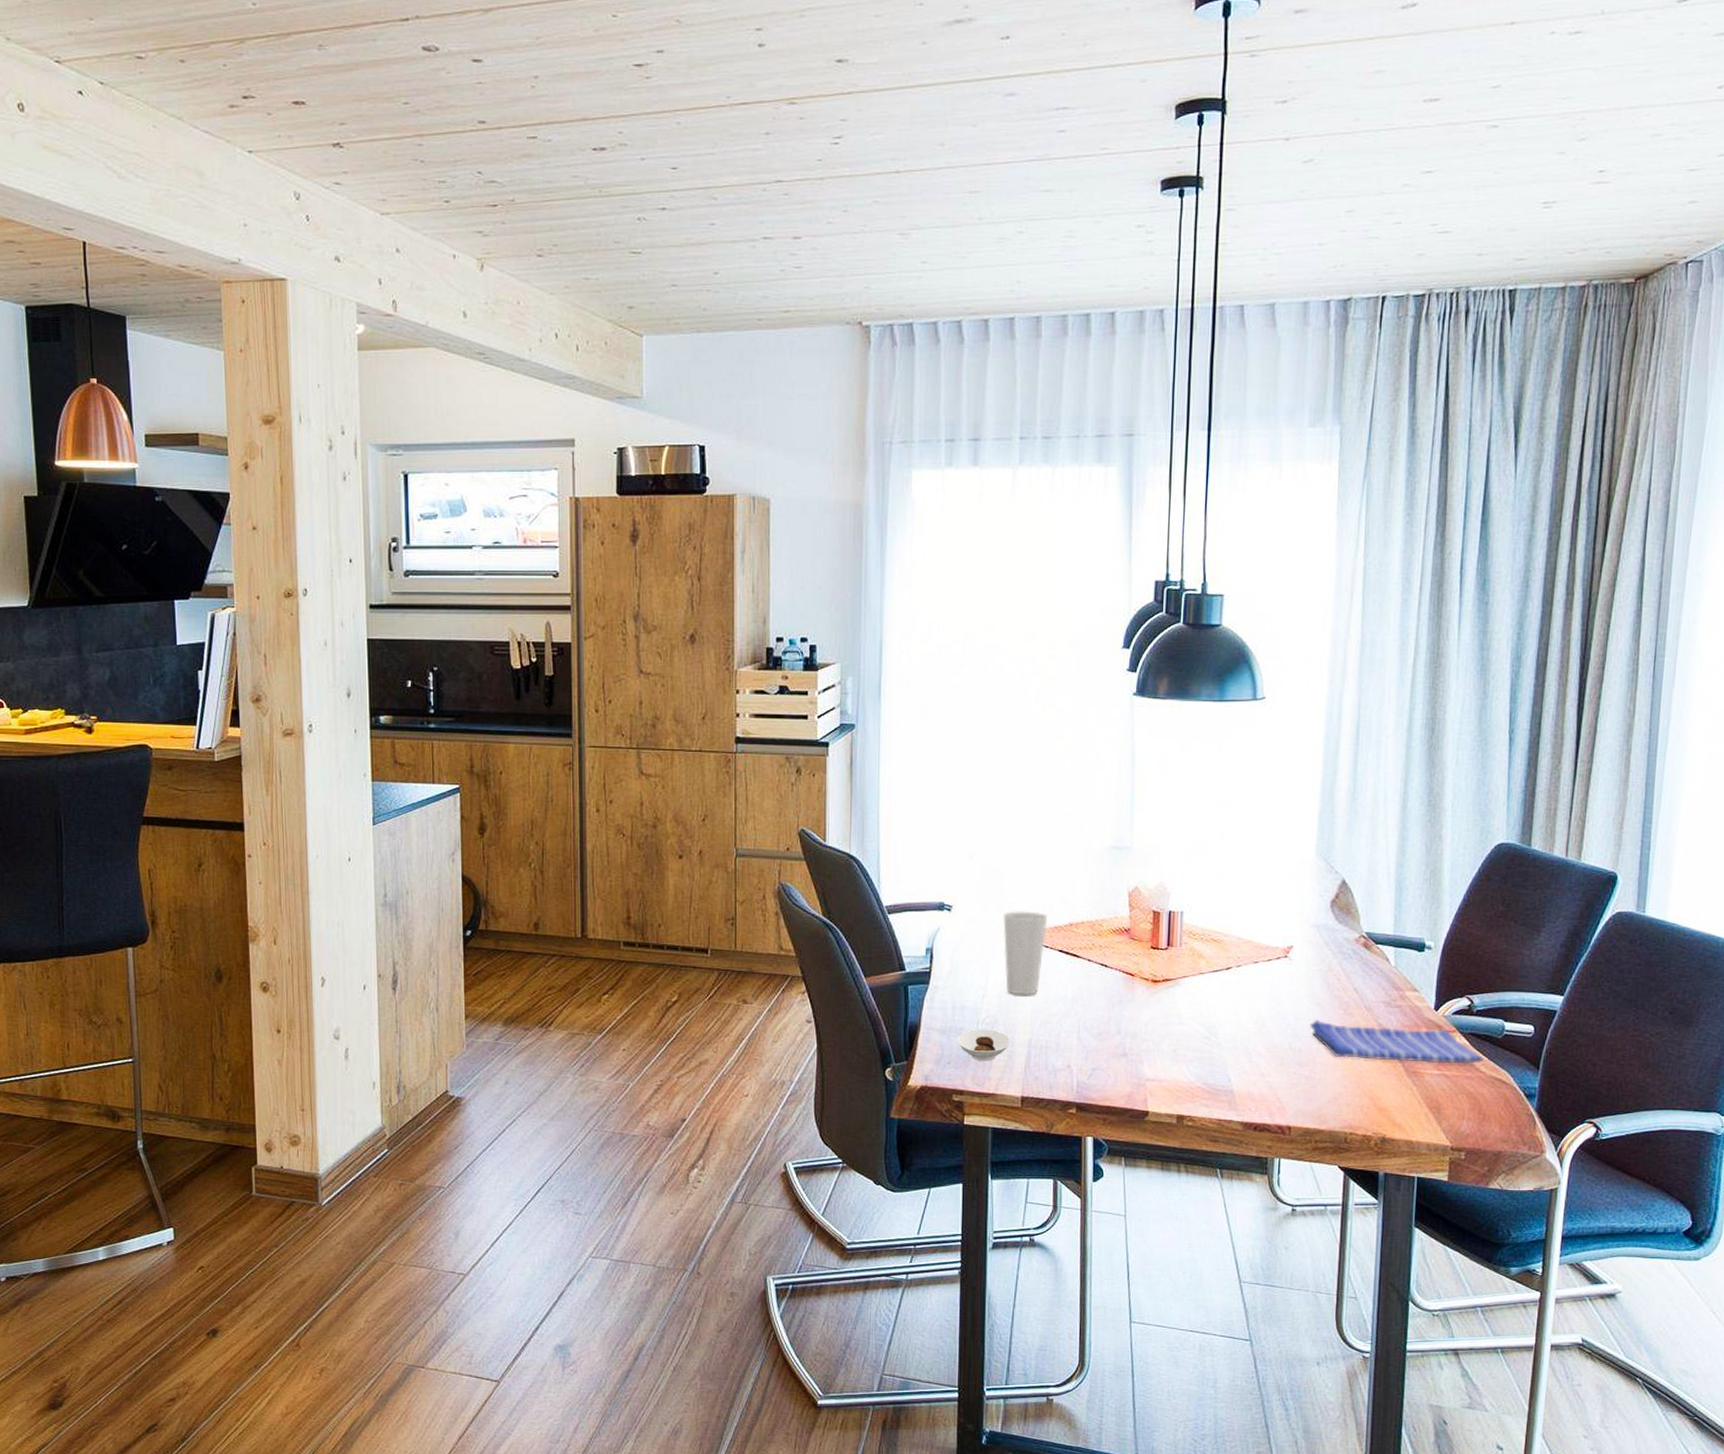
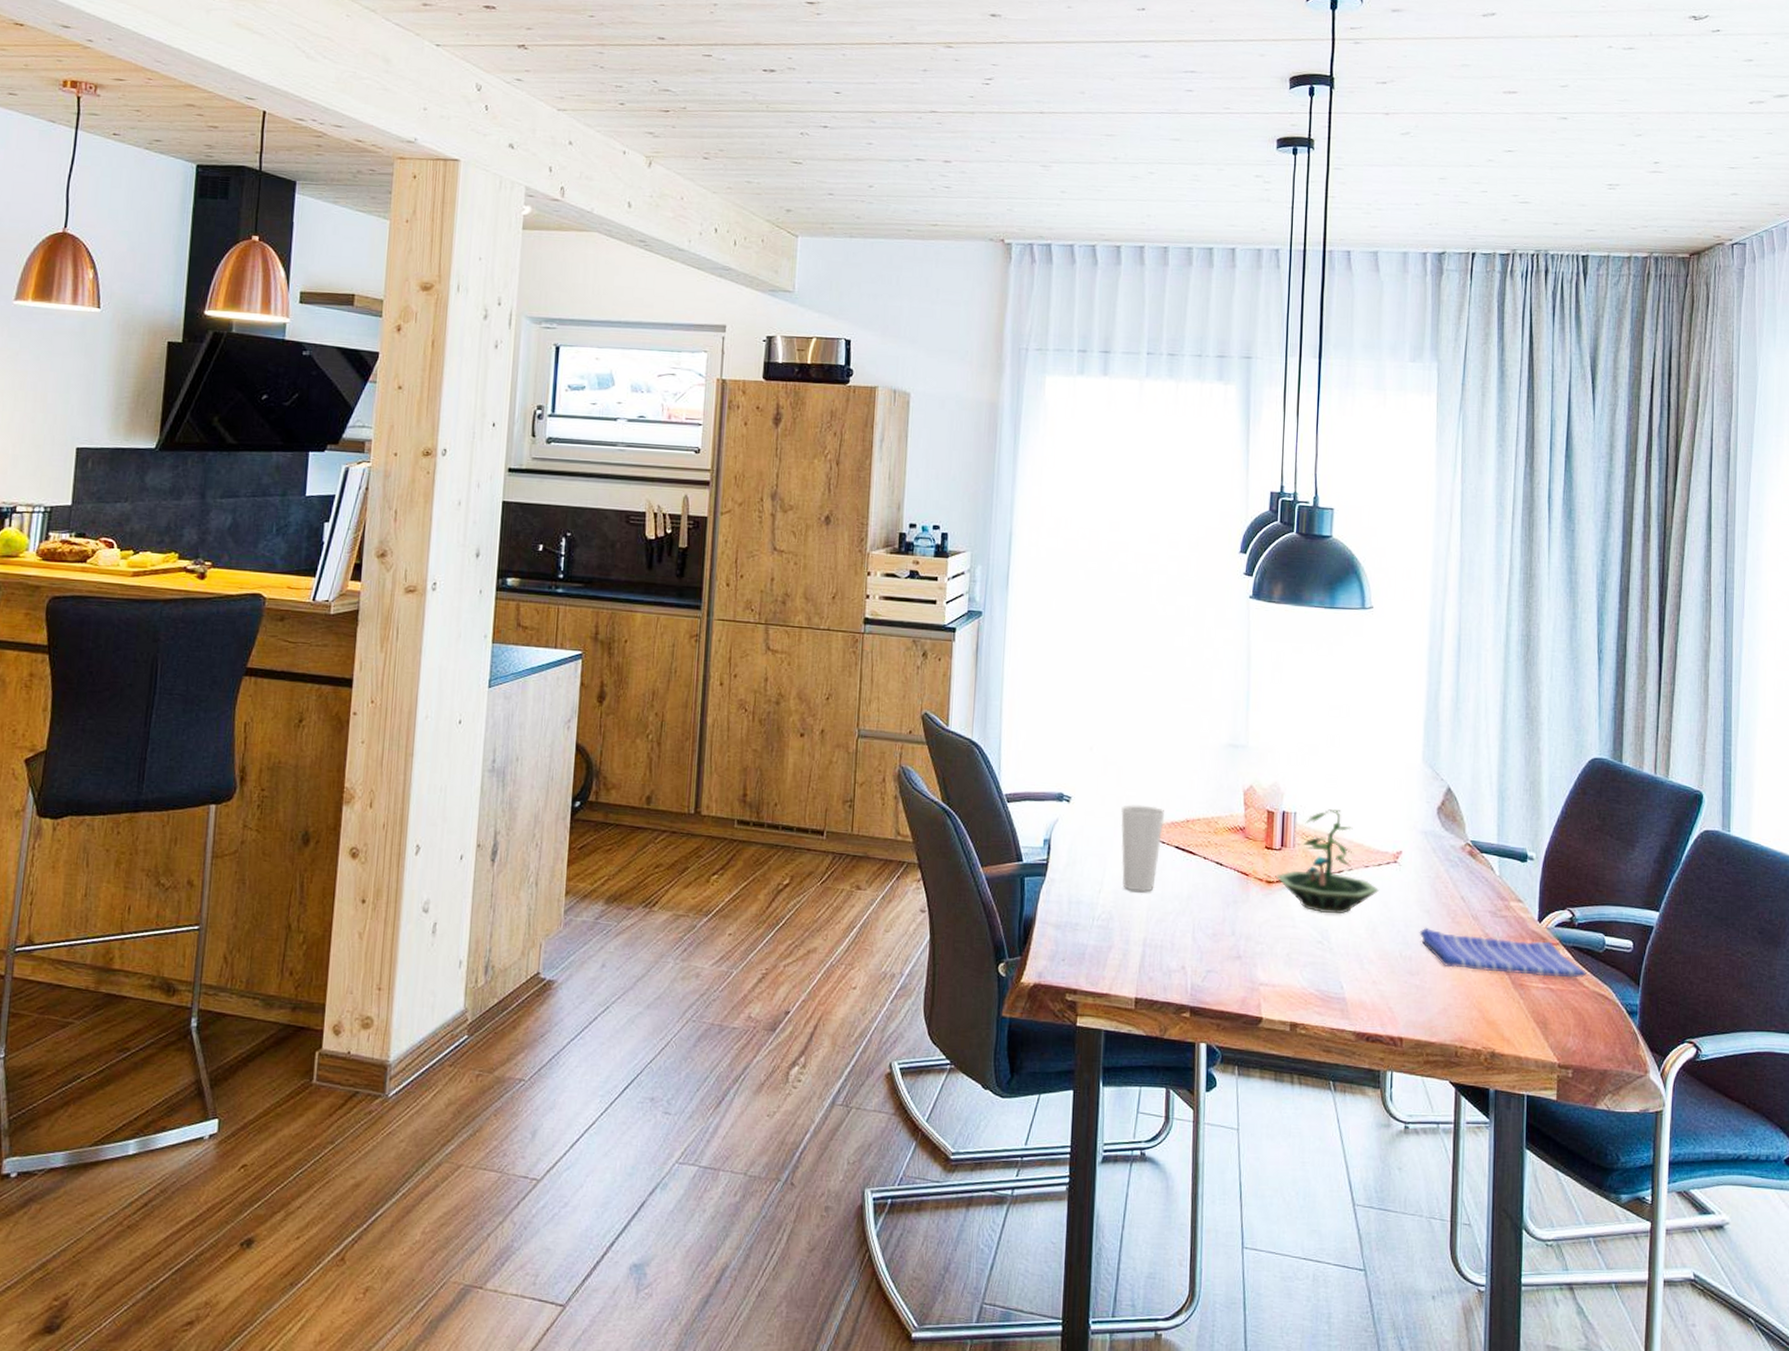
saucer: present [957,1028,1011,1062] -> none [1072,925,1126,960]
terrarium: none [1161,907,1270,1009] -> present [1275,809,1380,913]

